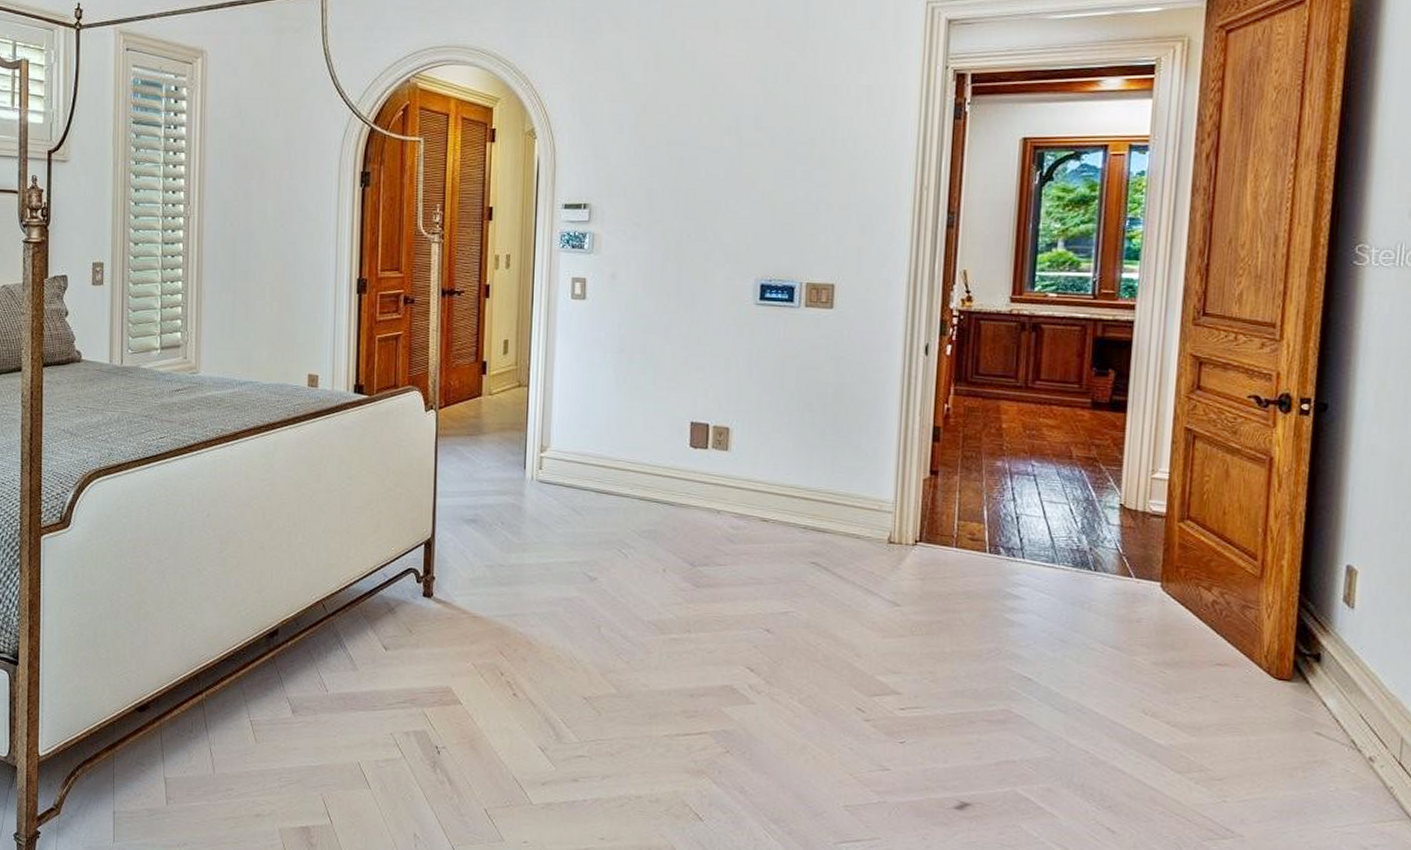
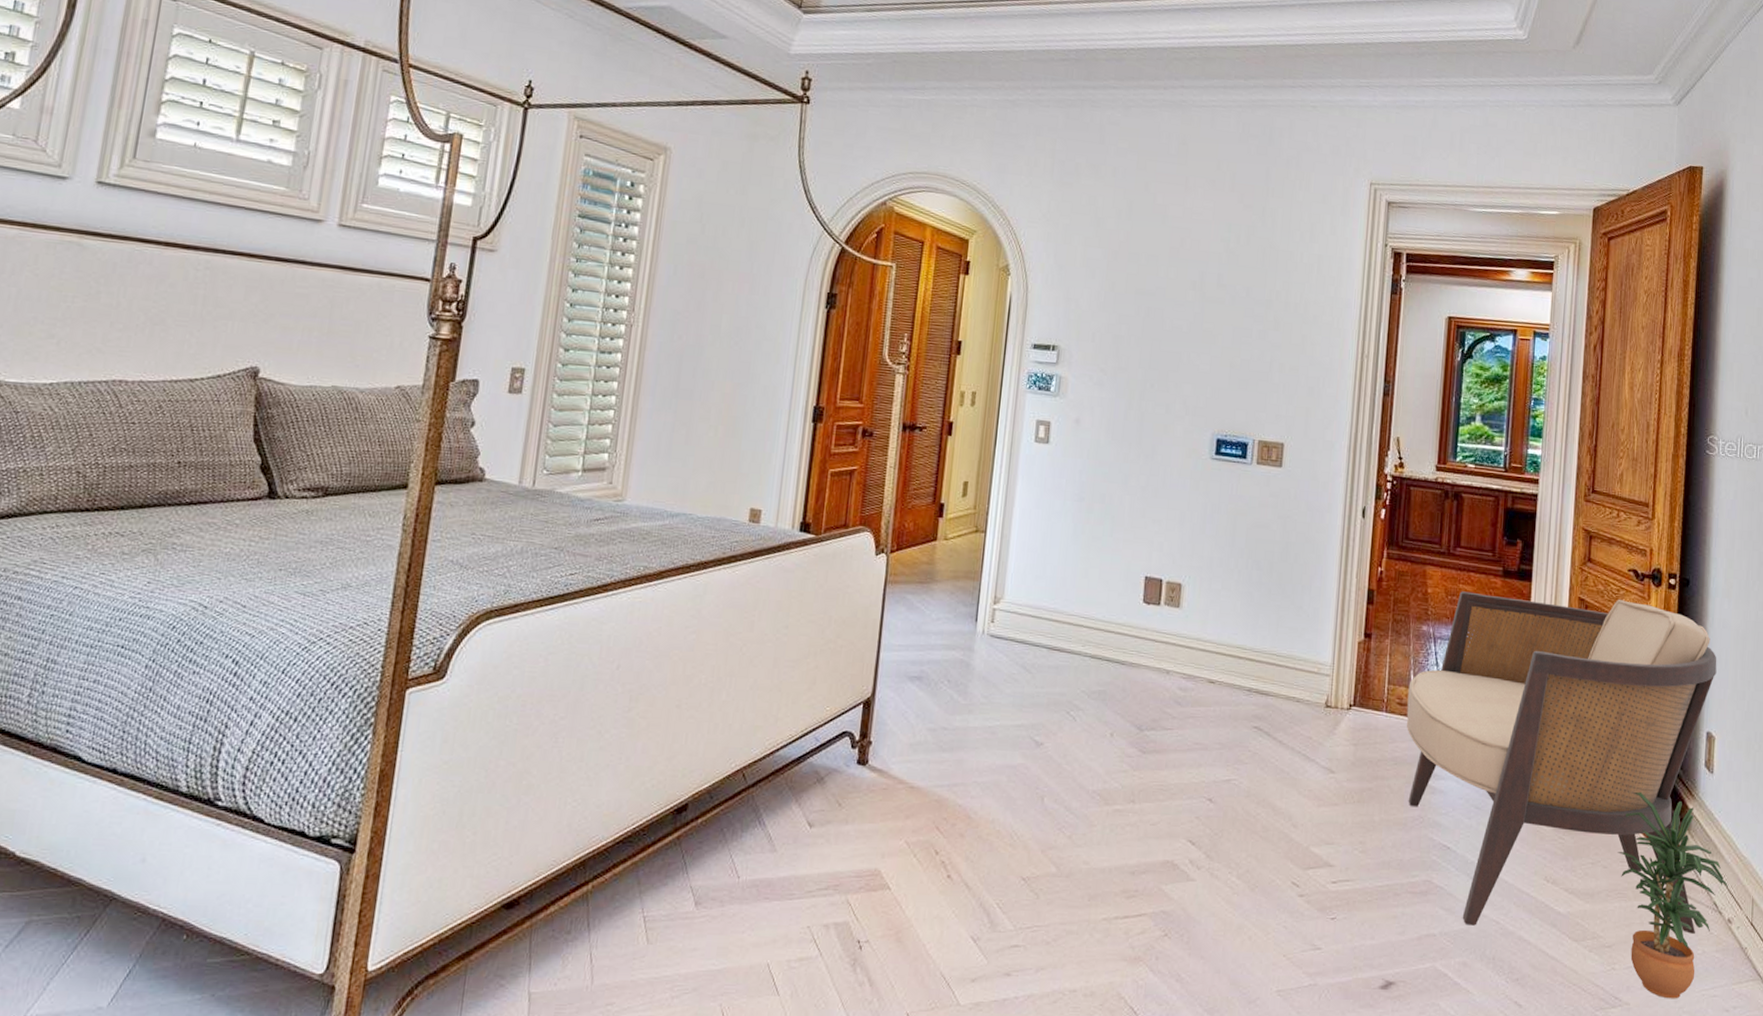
armchair: none [979,425,1363,771] -> present [1406,591,1717,934]
potted plant: none [1231,626,1371,834] -> present [1618,791,1729,999]

